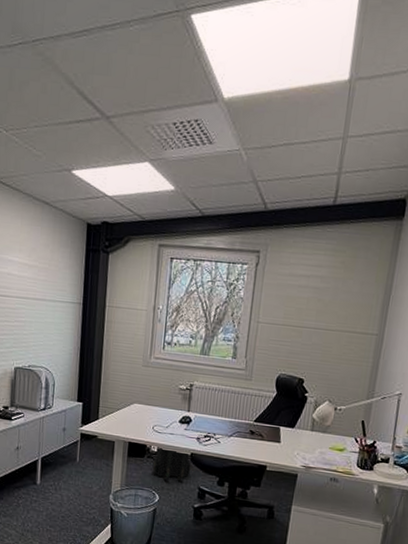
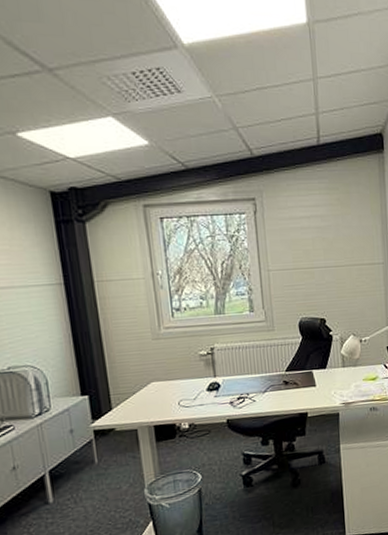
backpack: present [152,447,191,482] -> none [186,421,231,458]

